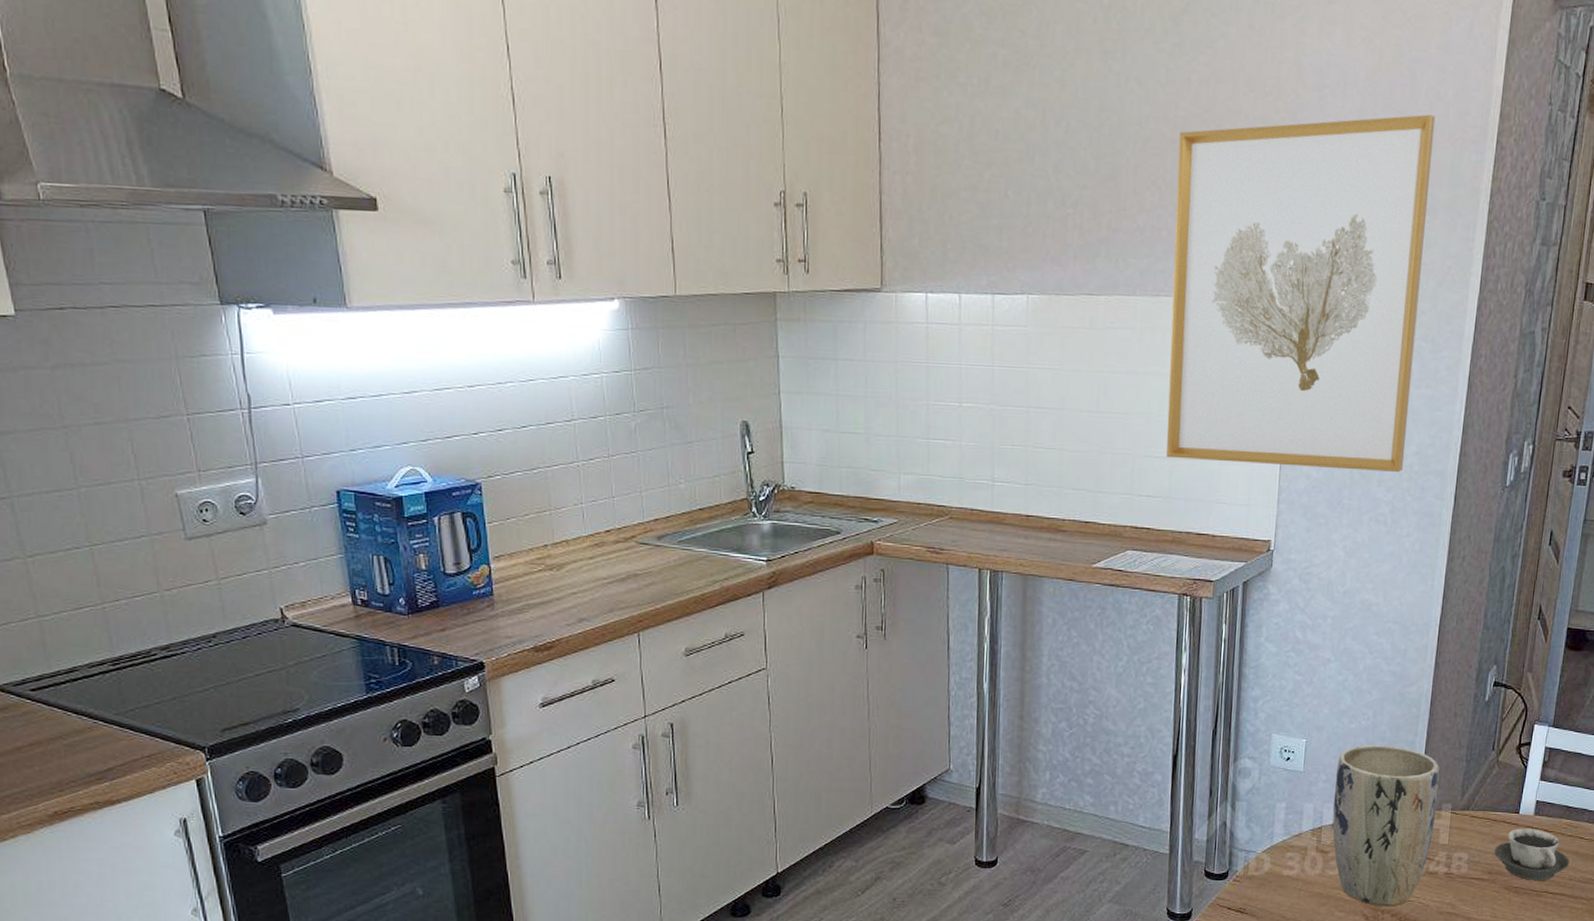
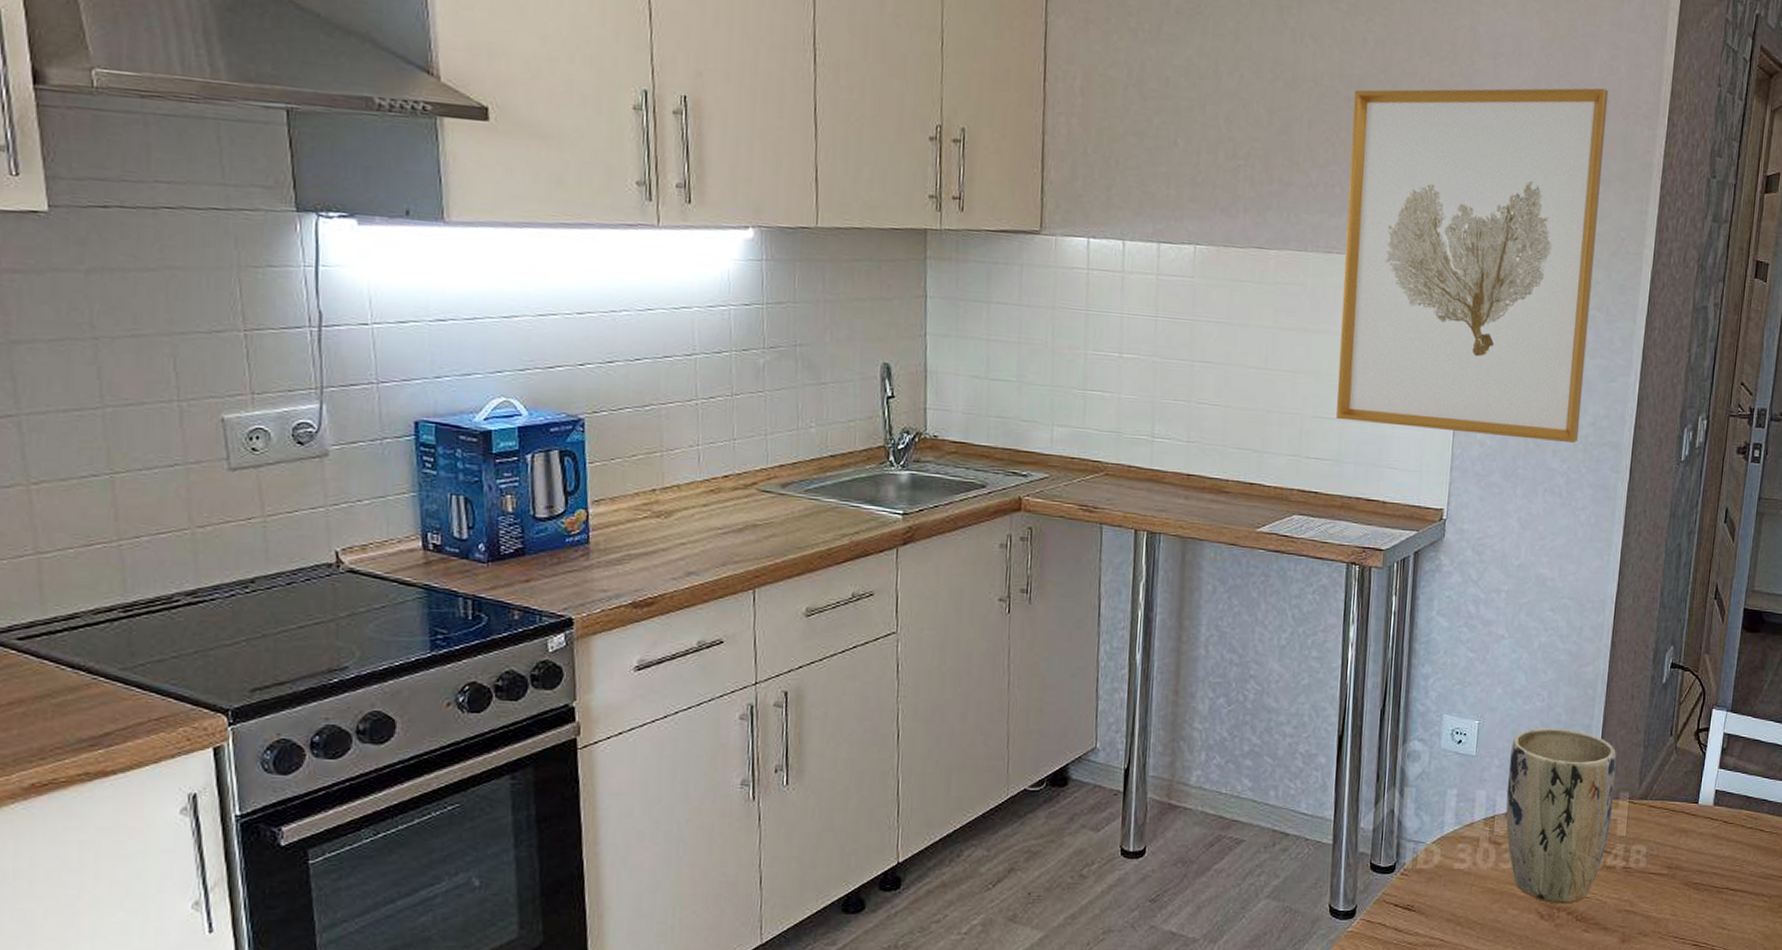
cup: present [1494,829,1570,880] -> none [1673,820,1751,876]

